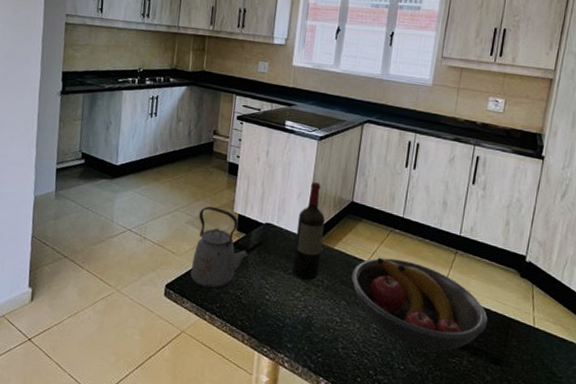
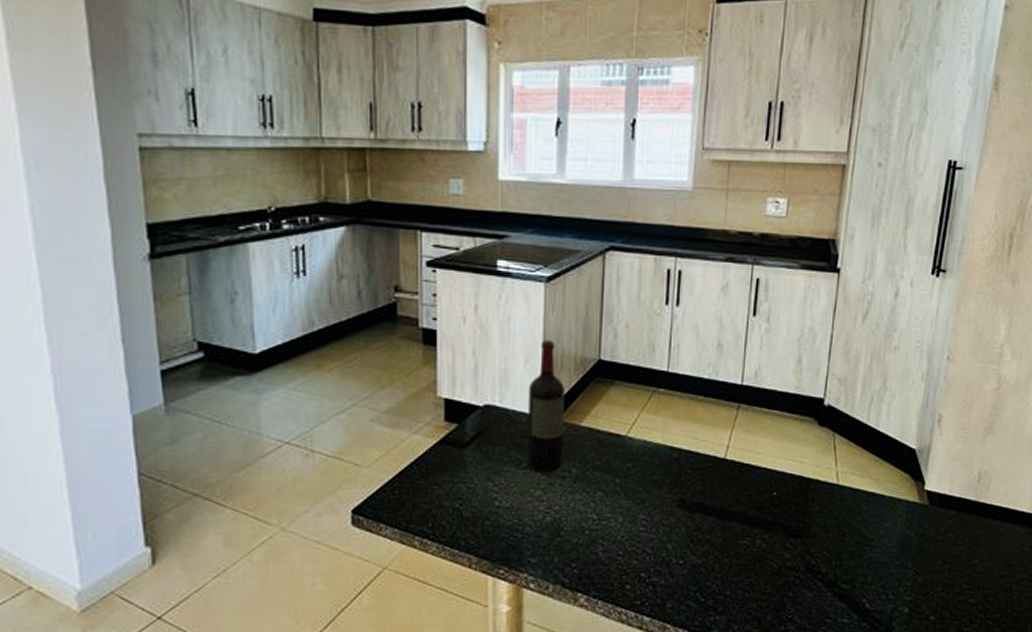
kettle: present [190,206,251,290] -> none [385,392,468,506]
fruit bowl: present [351,257,488,351] -> none [606,427,782,535]

